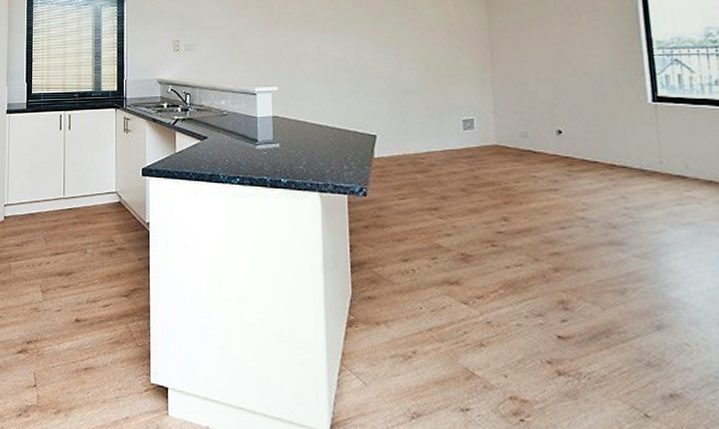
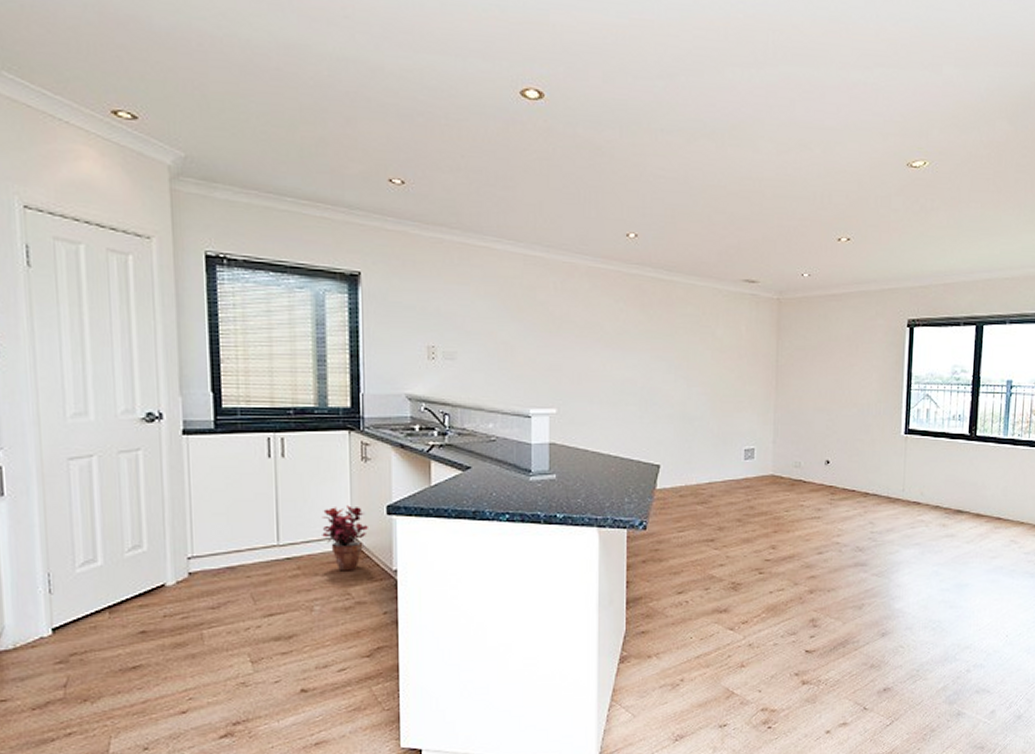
potted plant: none [94,168,128,222] -> present [321,505,368,571]

